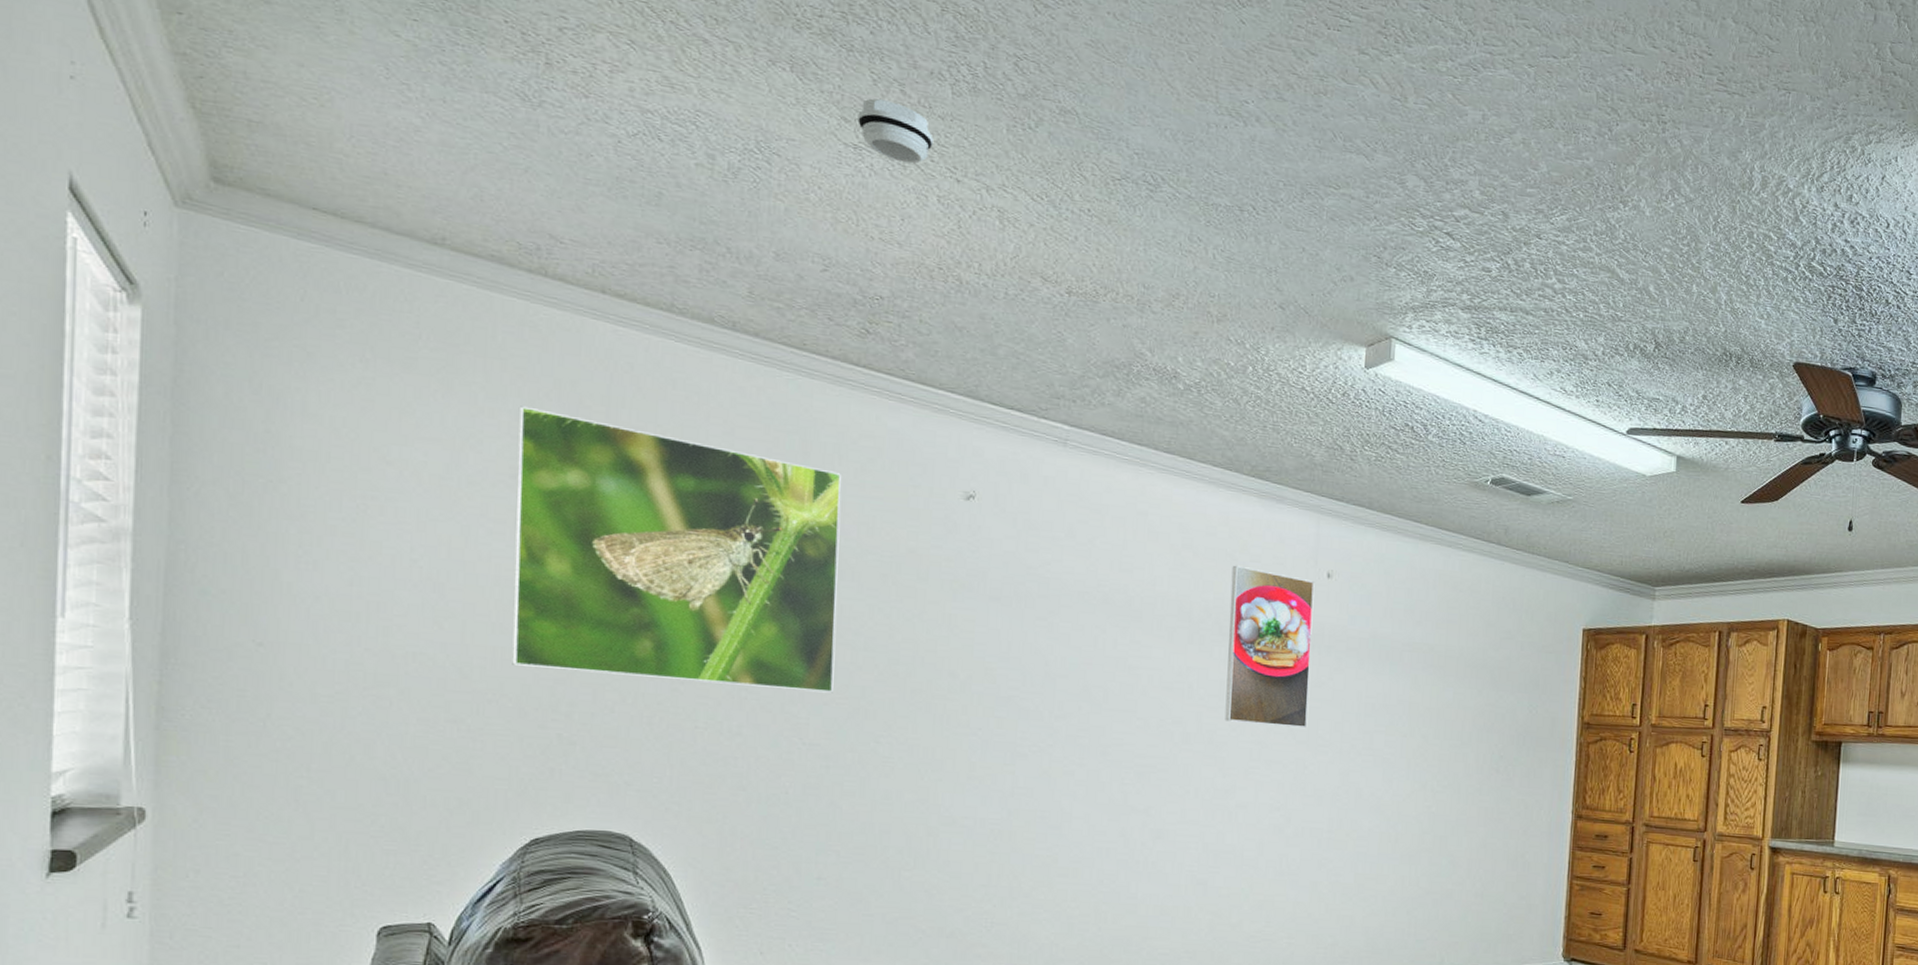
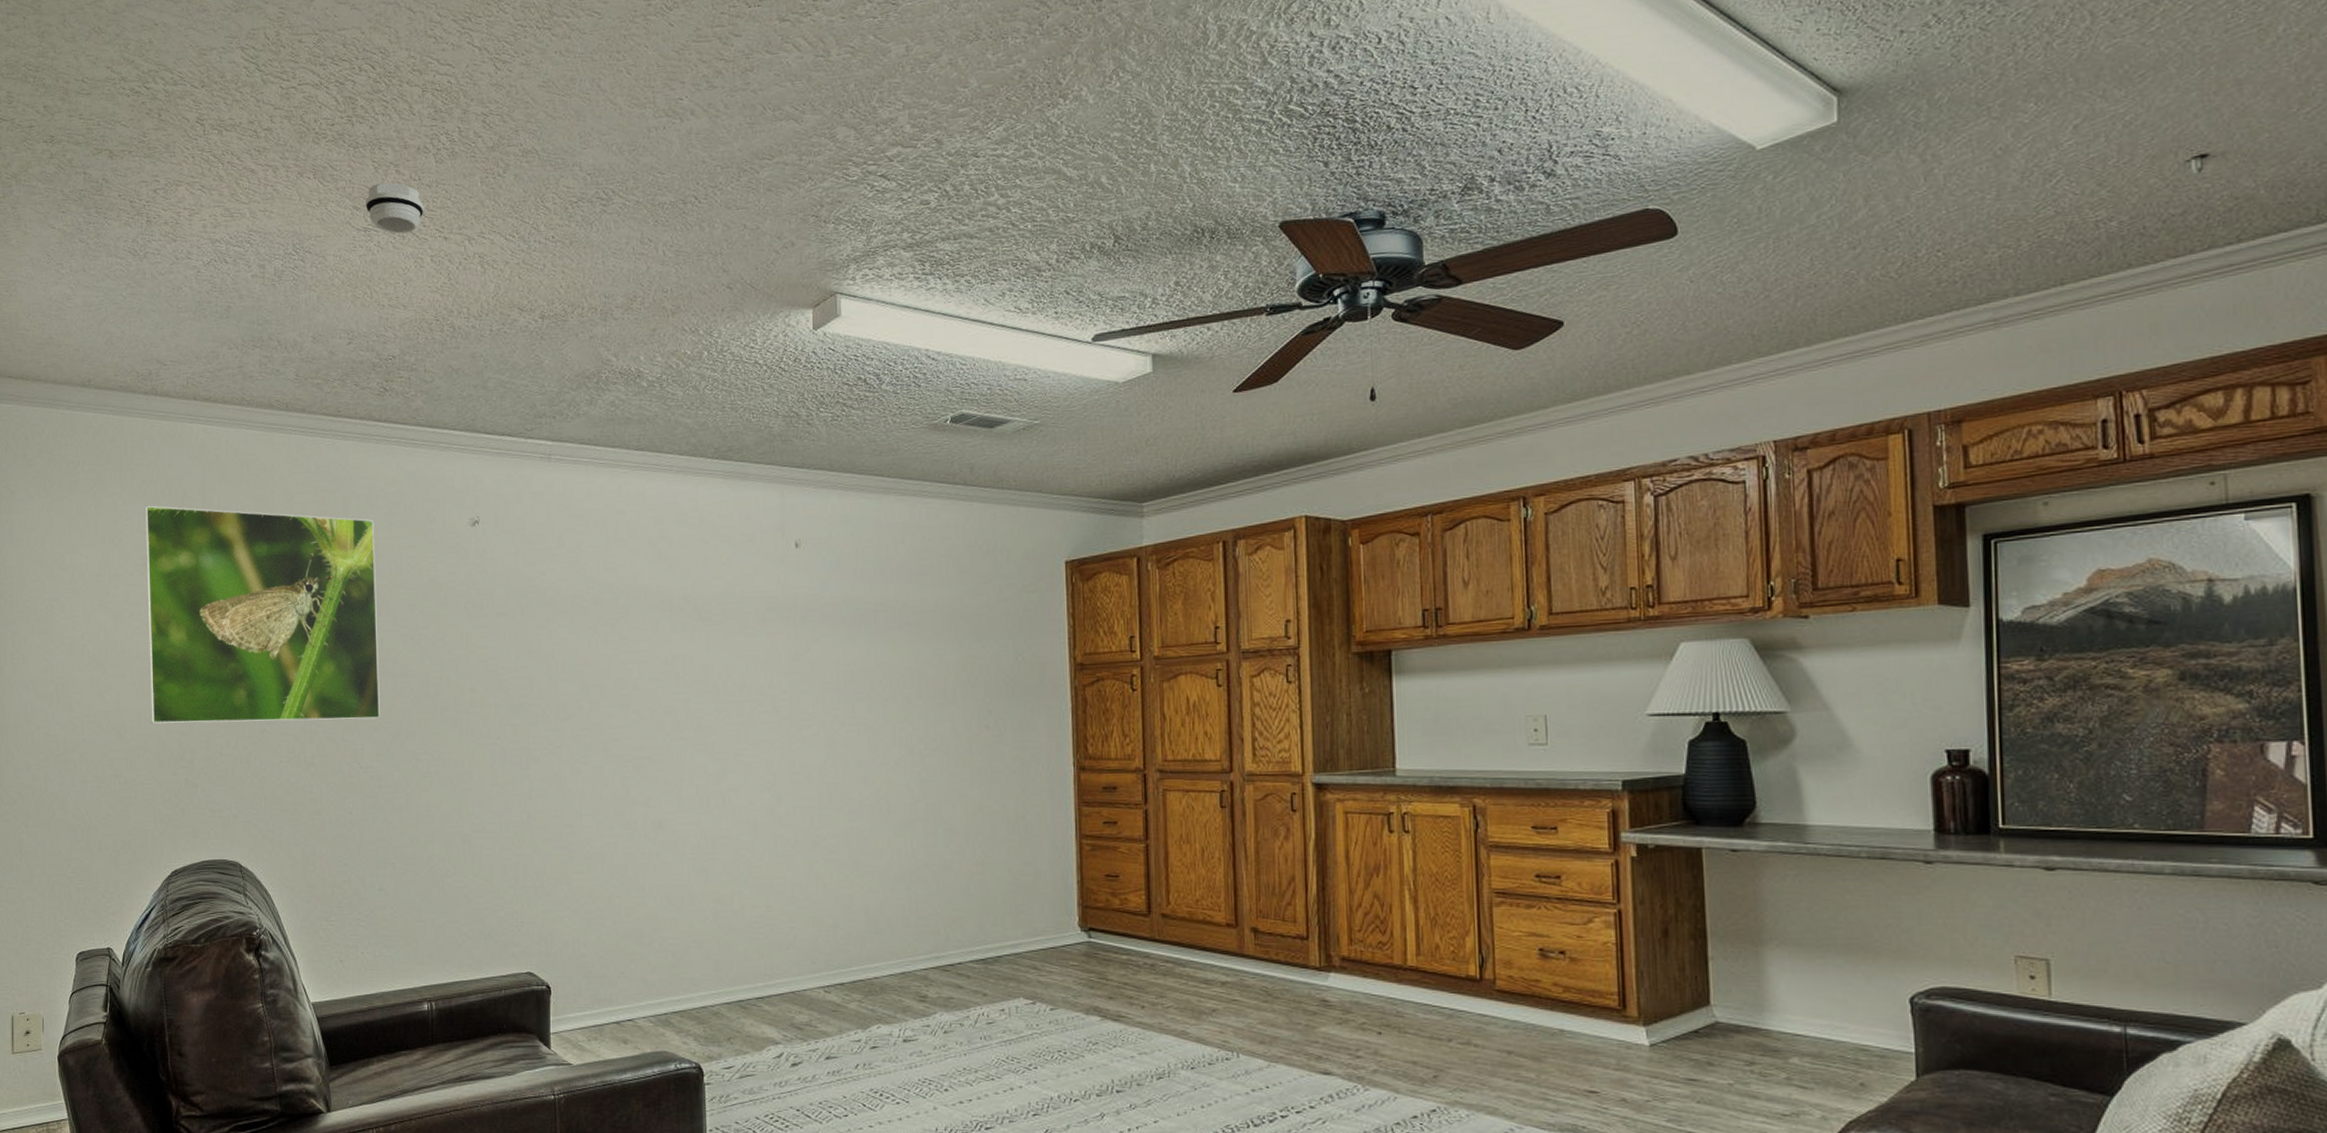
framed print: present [1225,565,1315,729] -> none [705,548,790,705]

